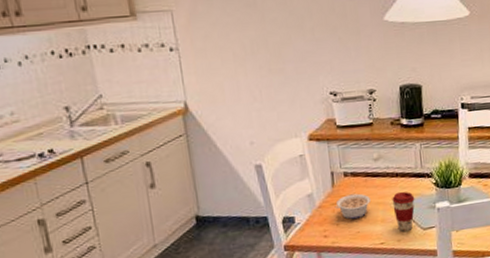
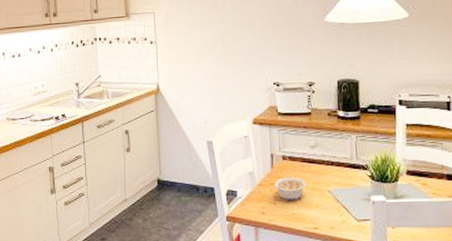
coffee cup: present [392,191,415,232] -> none [327,180,350,220]

